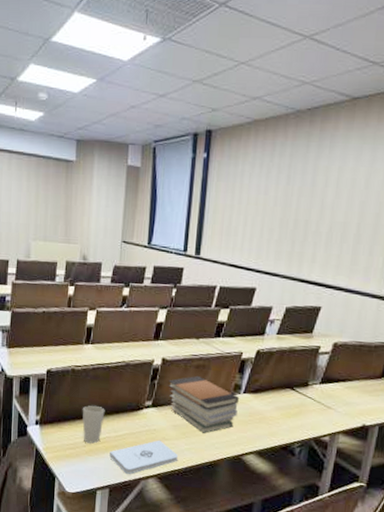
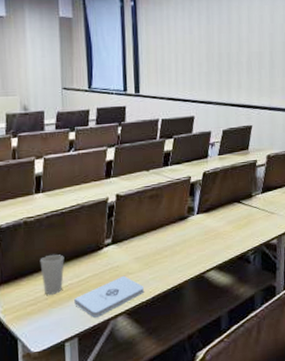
book stack: present [168,375,239,434] -> none [125,205,194,260]

